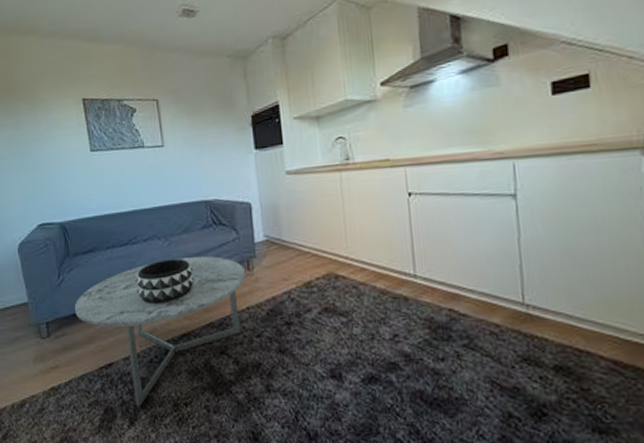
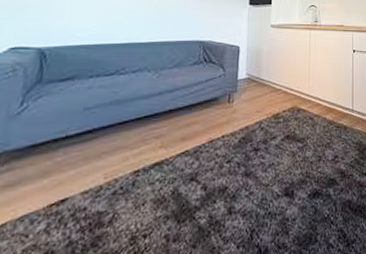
coffee table: present [74,256,246,407] -> none [32,88,227,246]
decorative bowl: present [135,258,195,305] -> none [113,90,178,134]

